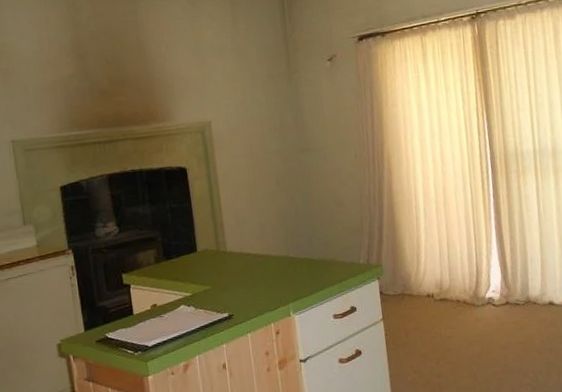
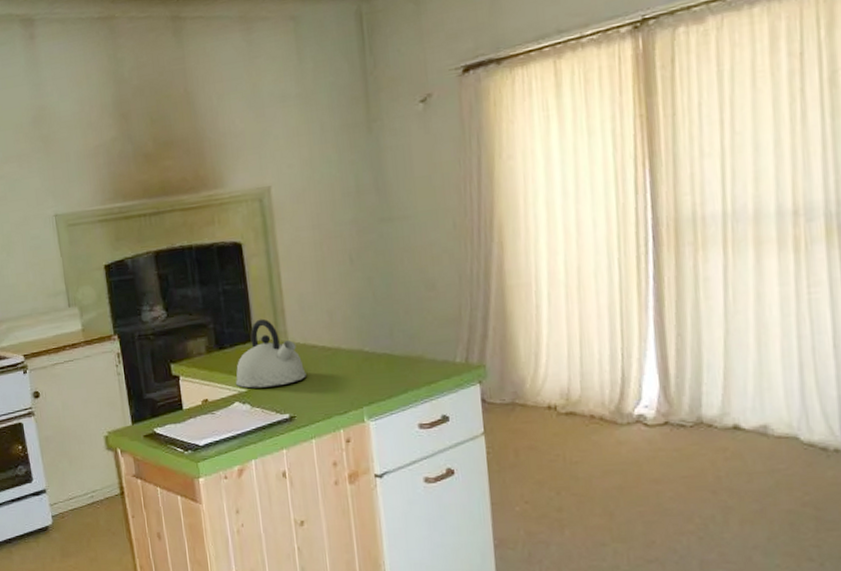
kettle: none [181,232,242,293] -> present [235,318,306,389]

